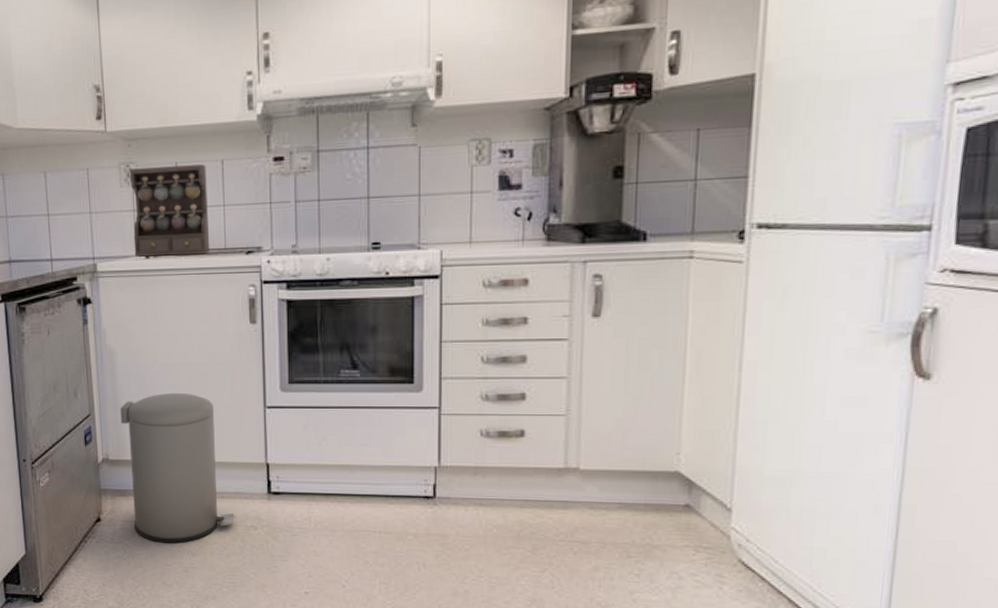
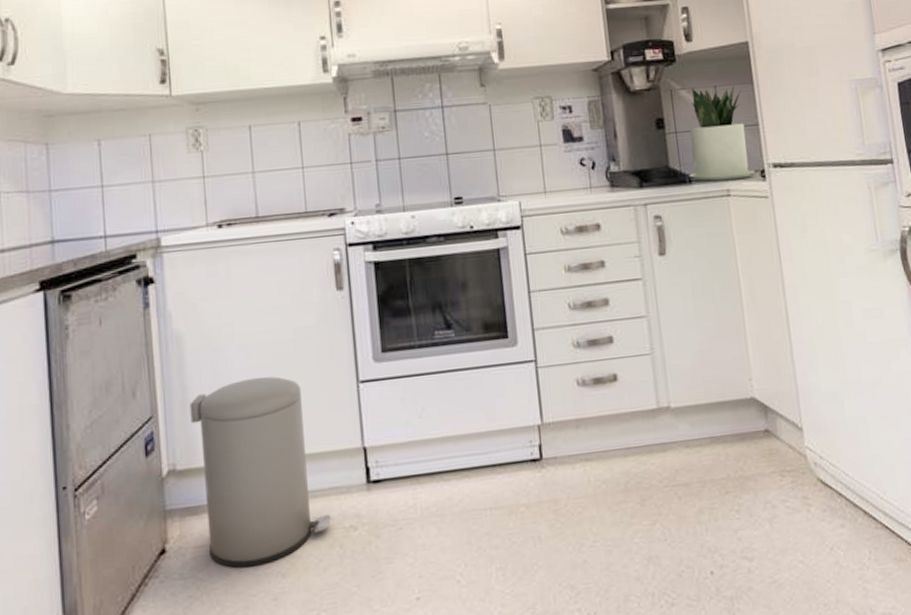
spice rack: present [129,164,210,257] -> none [197,127,290,227]
planter: none [644,127,733,241] -> present [688,84,755,182]

